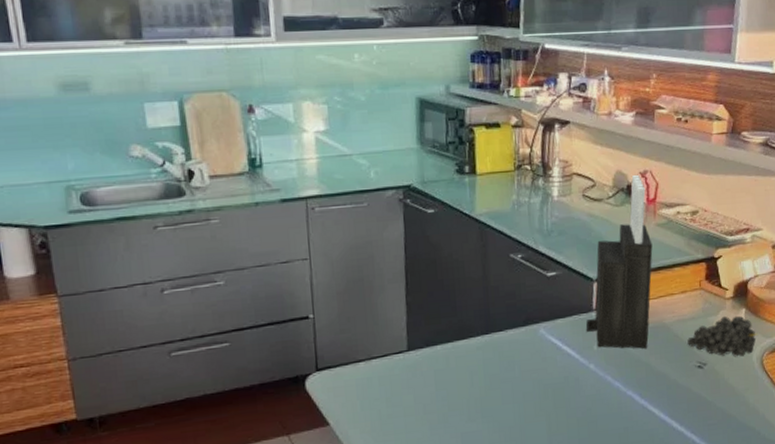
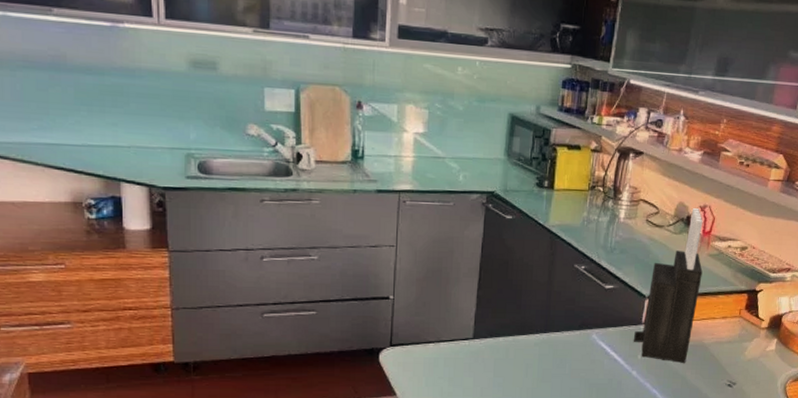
fruit: present [687,316,759,357] -> none [722,344,786,381]

